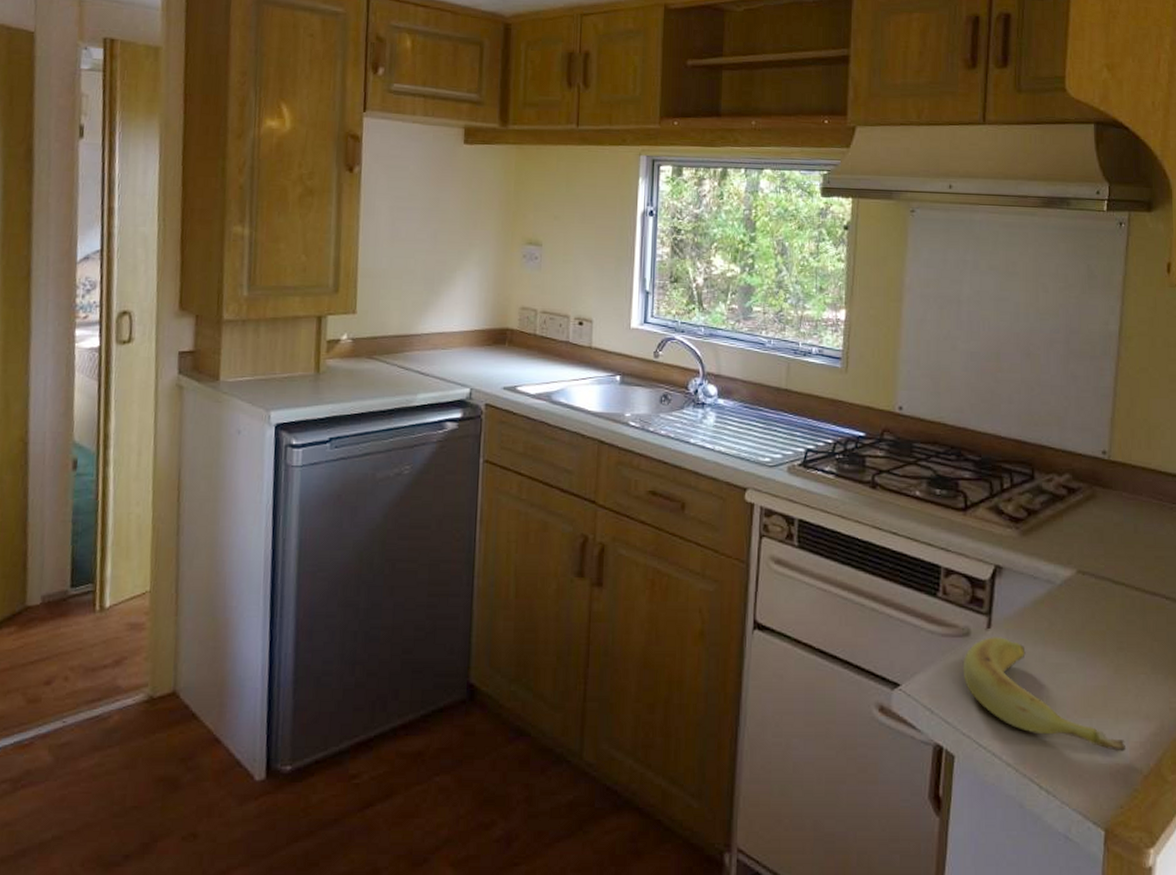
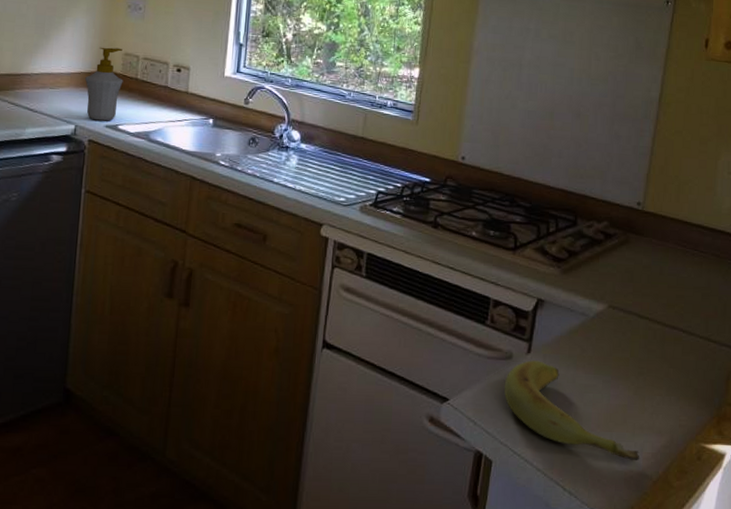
soap bottle: none [479,301,521,383] -> present [85,46,123,121]

